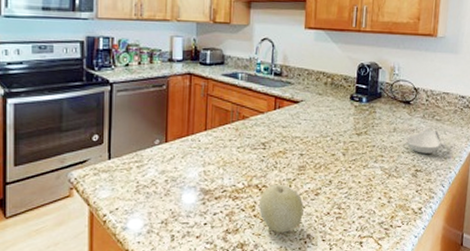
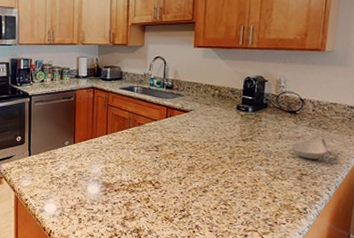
fruit: present [259,184,304,233] -> none [153,181,193,222]

